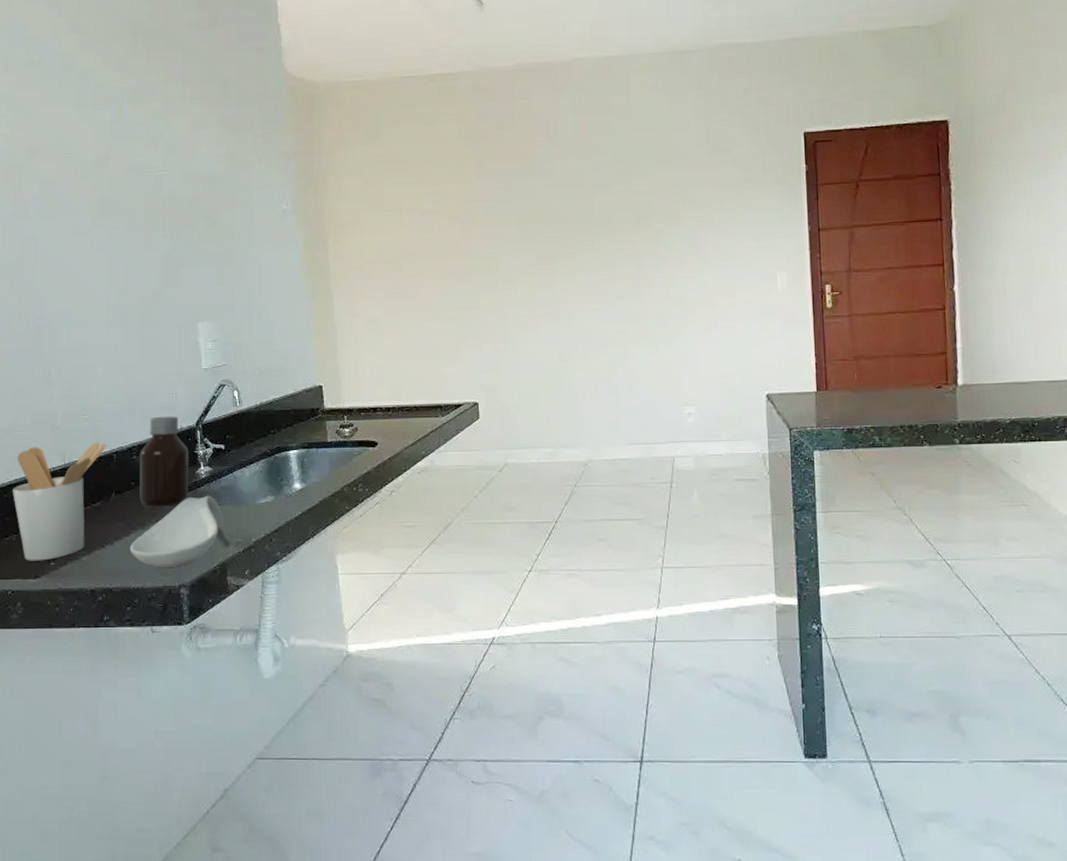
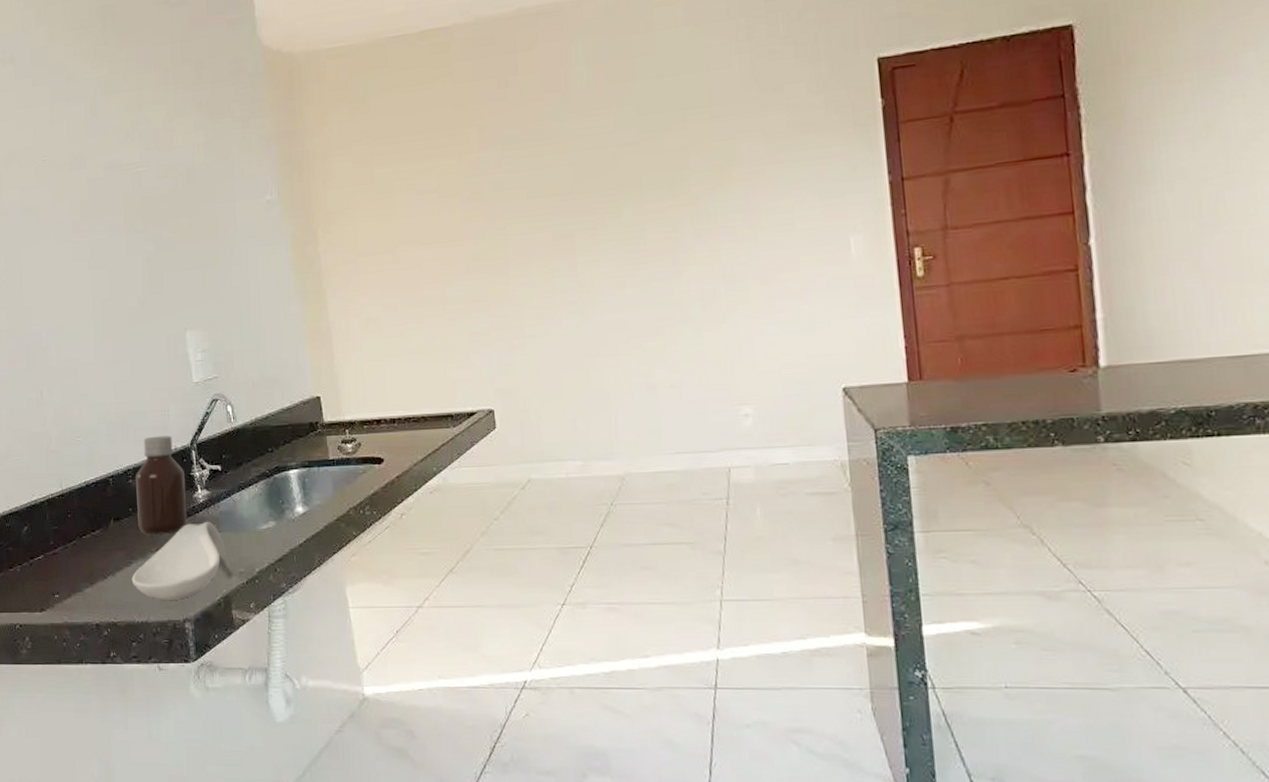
utensil holder: present [12,442,107,561] -> none [13,466,103,593]

